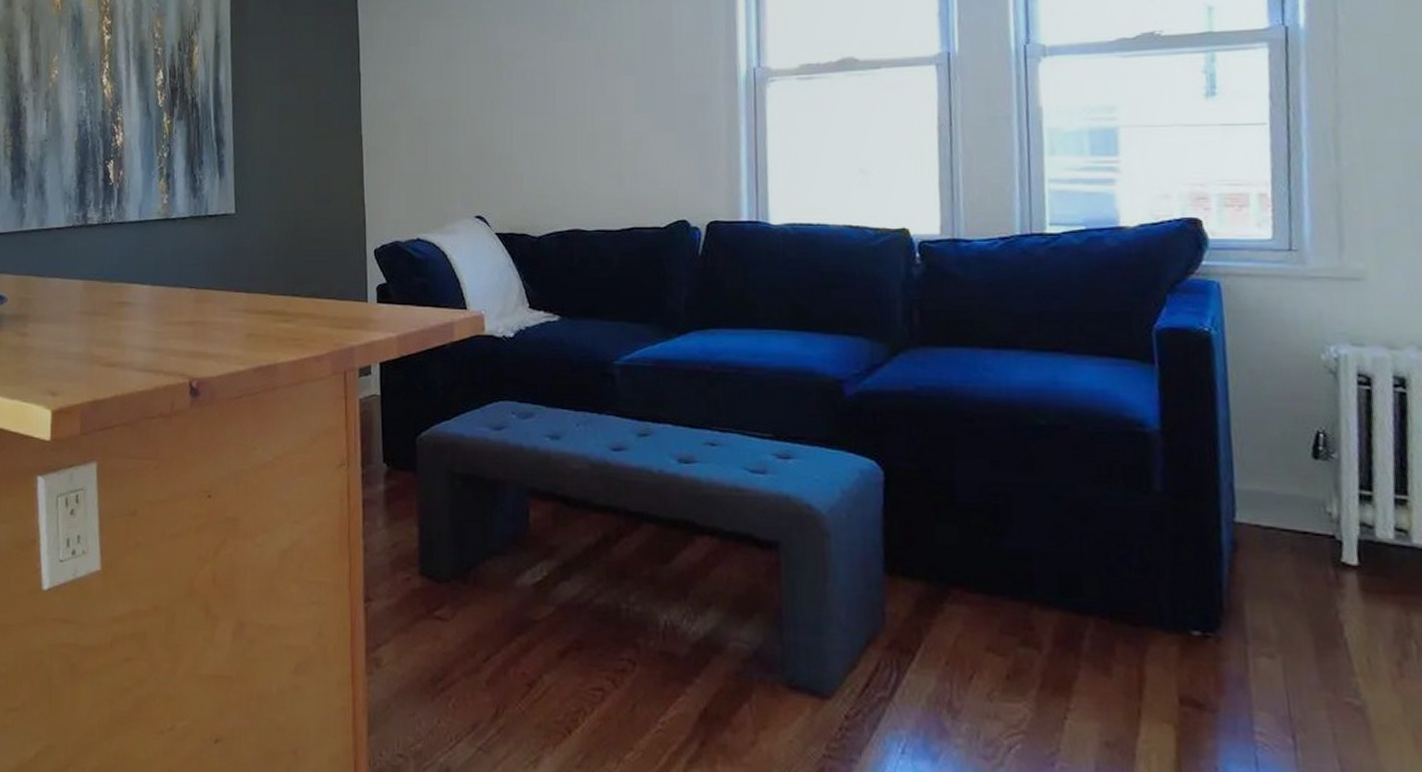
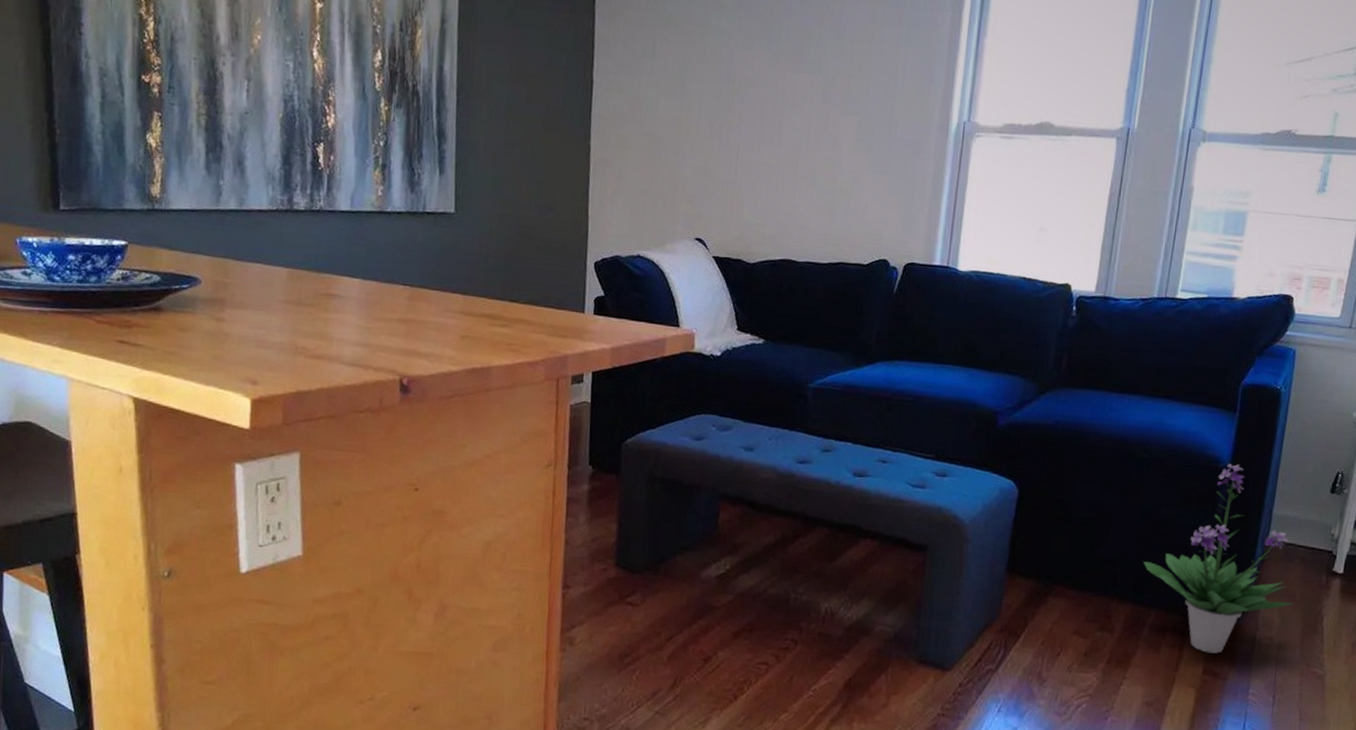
potted plant: none [1065,427,1293,677] -> present [1143,464,1294,654]

